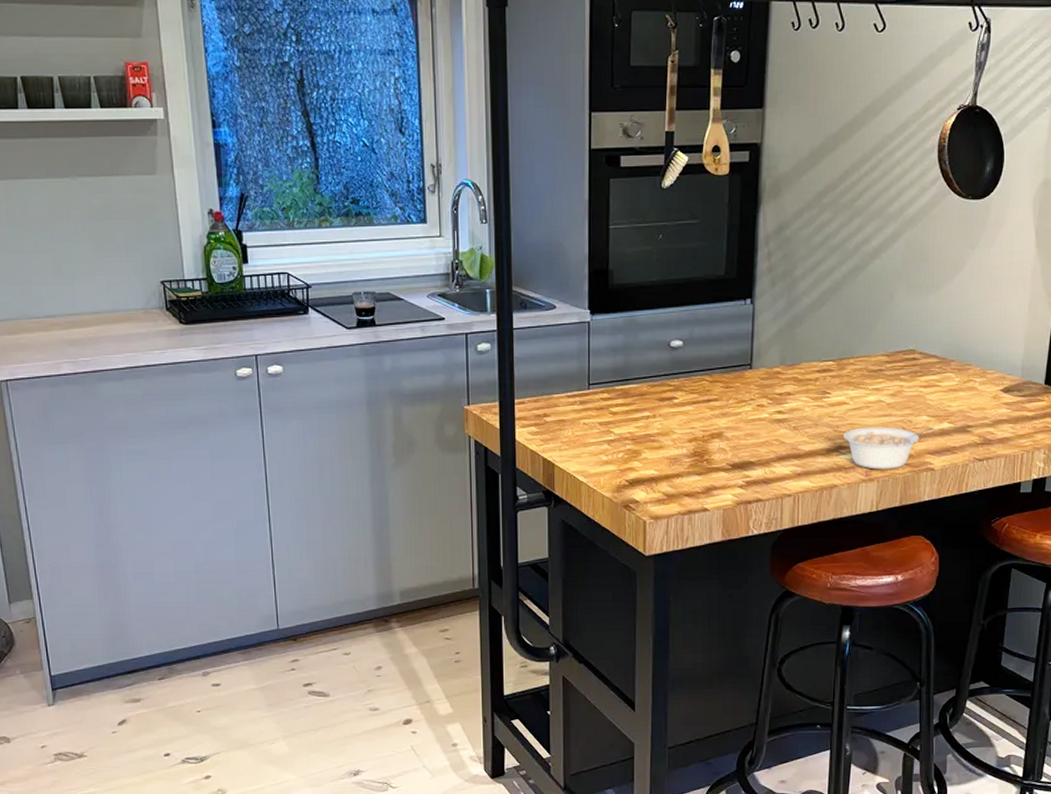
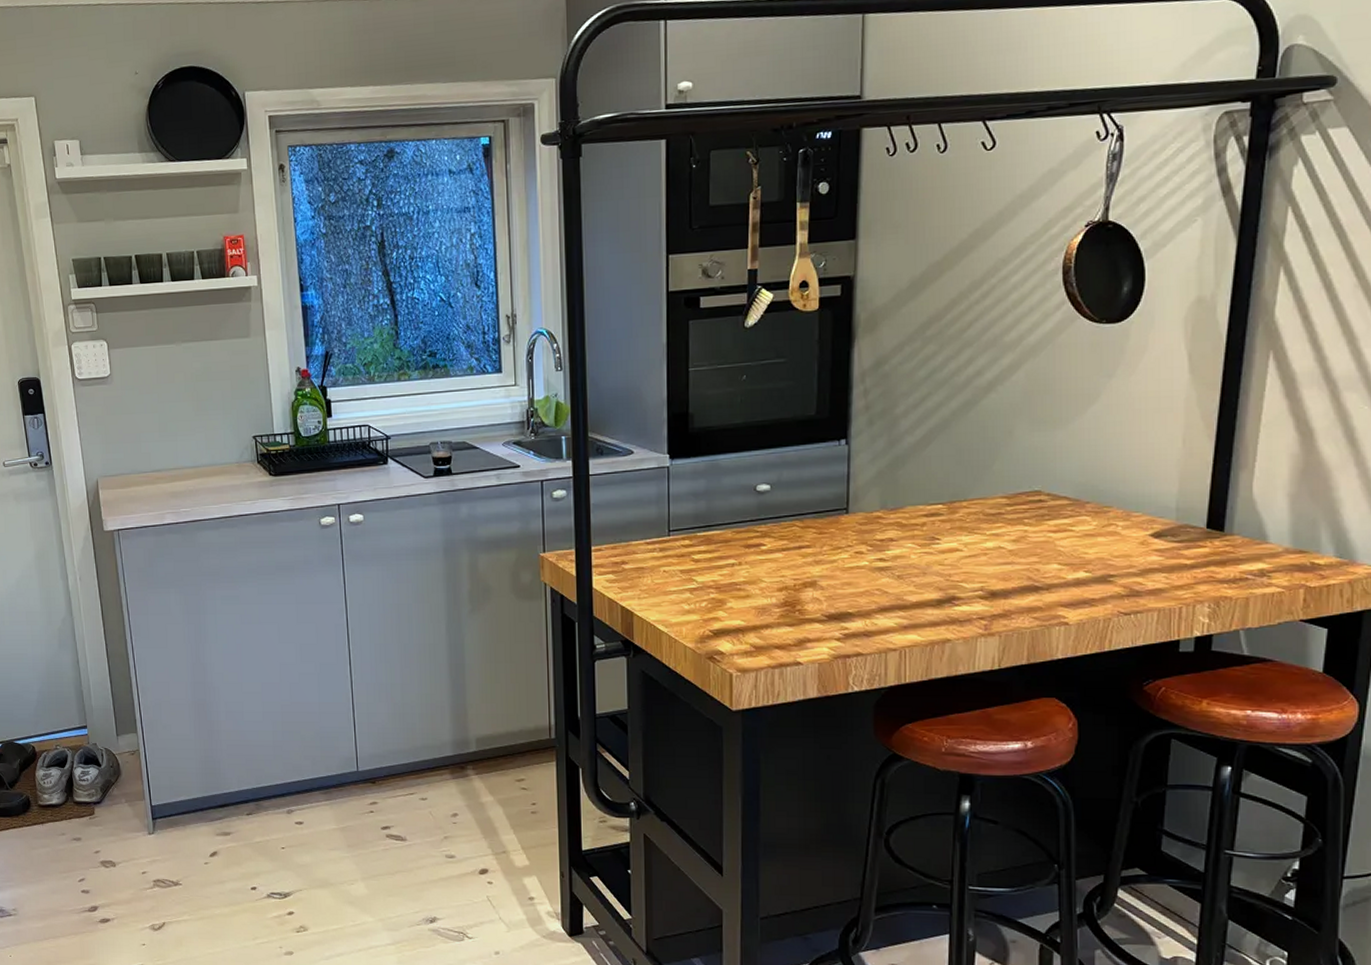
legume: present [844,427,934,469] -> none [957,576,1067,623]

